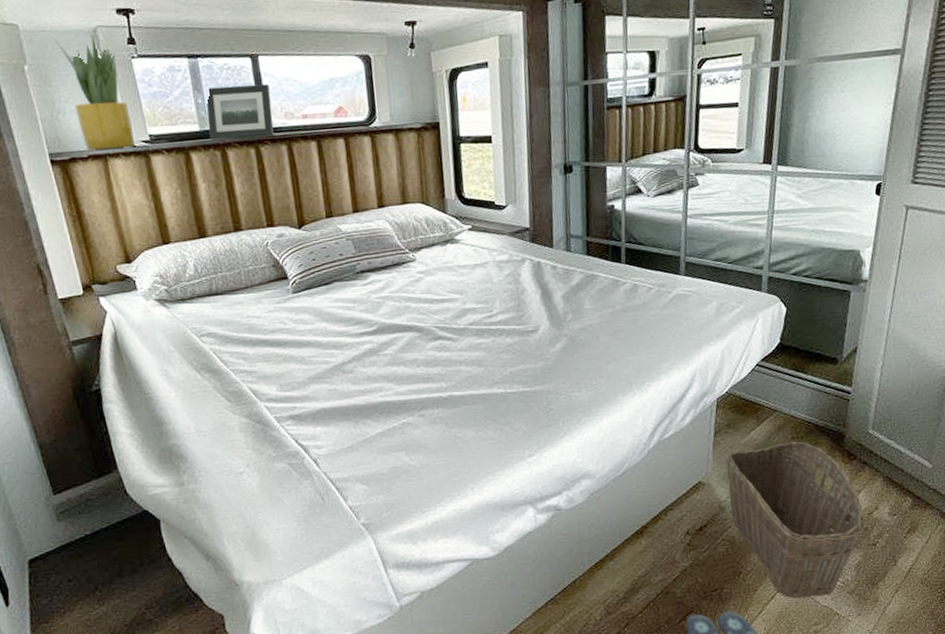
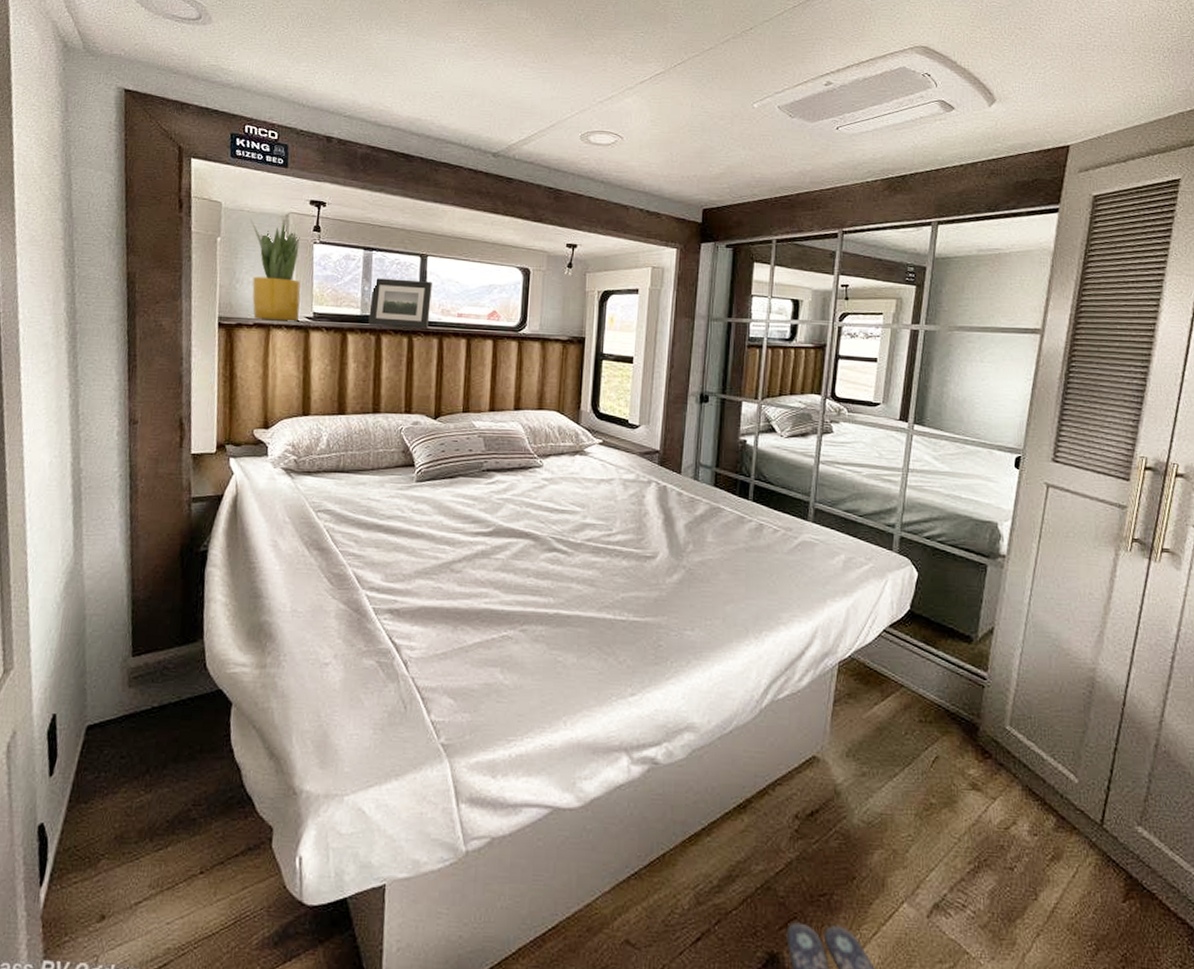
wicker basket: present [725,441,865,598] -> none [844,725,1001,926]

